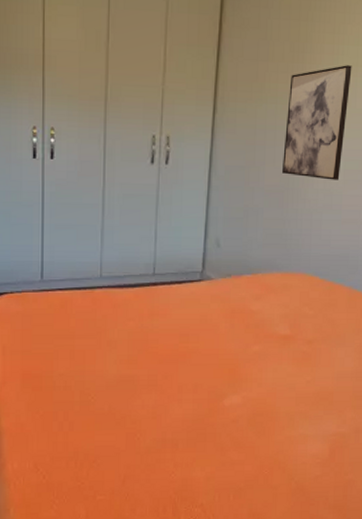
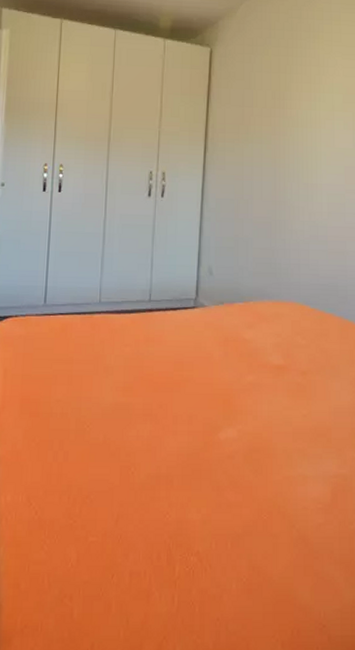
wall art: present [282,65,352,180] -> none [269,110,329,213]

